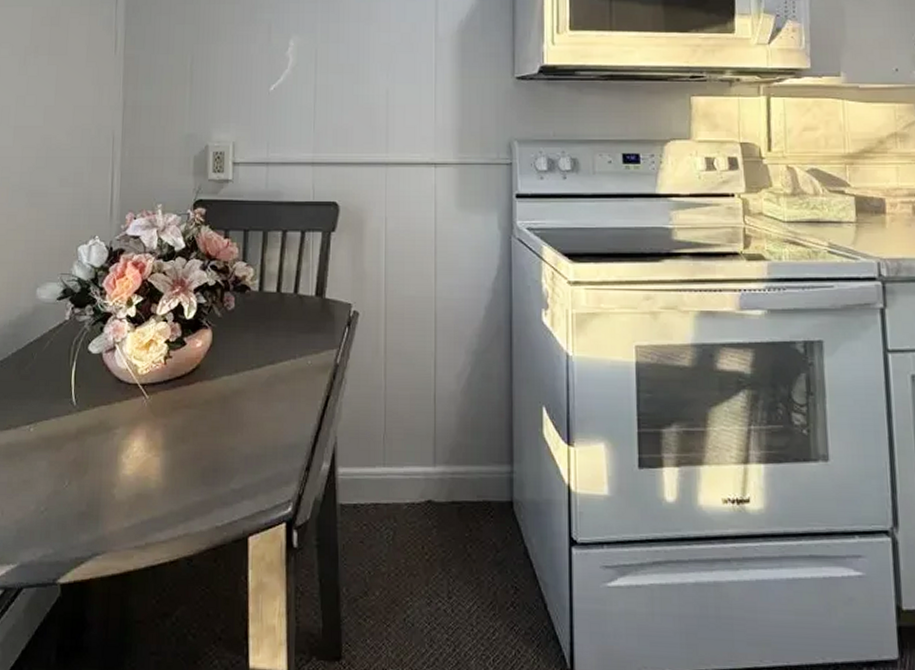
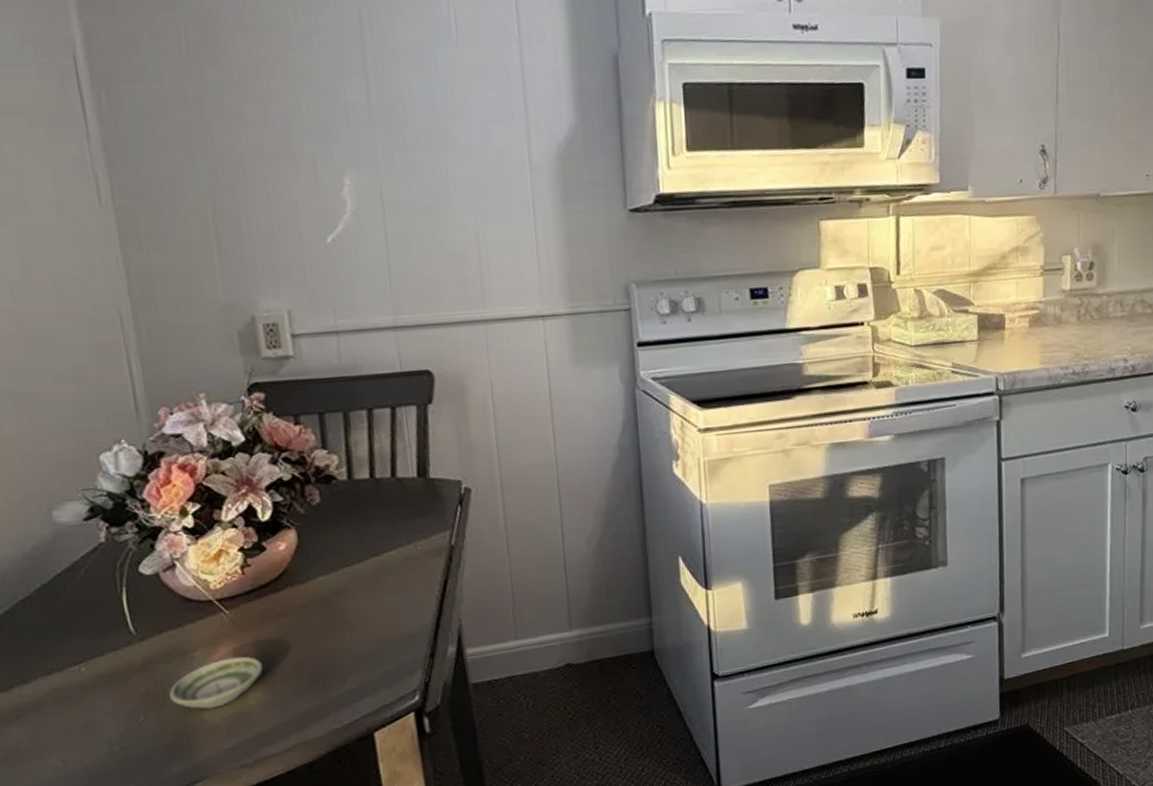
saucer: none [91,439,167,485] -> present [169,656,263,709]

